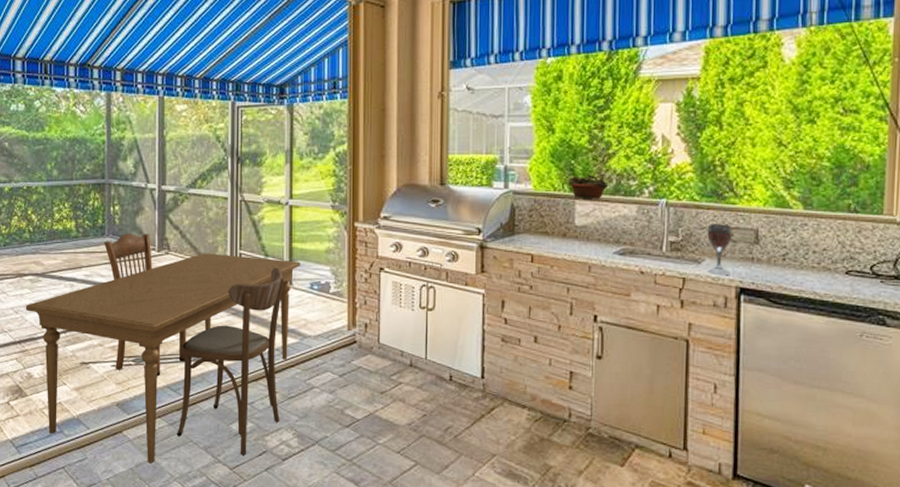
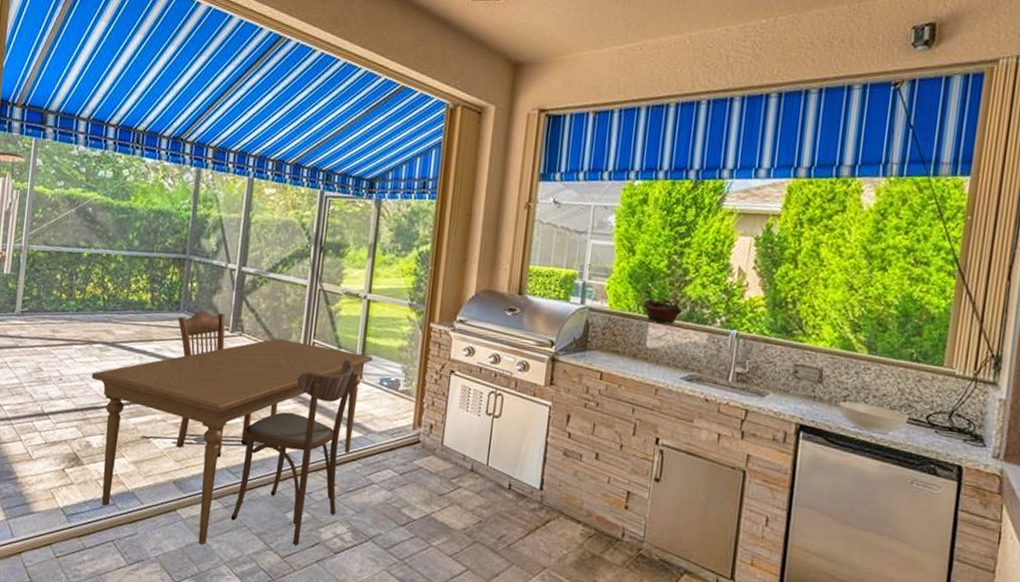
cup: present [707,224,732,276] -> none [770,359,798,412]
bowl: none [778,259,852,290] -> present [839,401,909,435]

